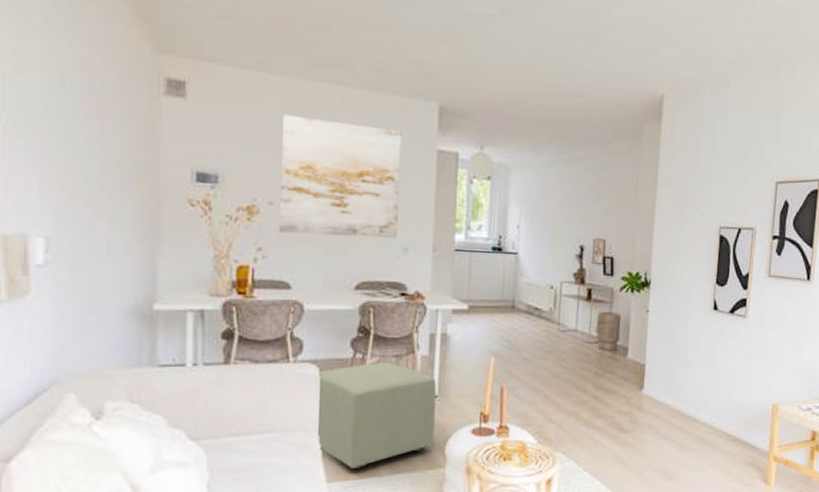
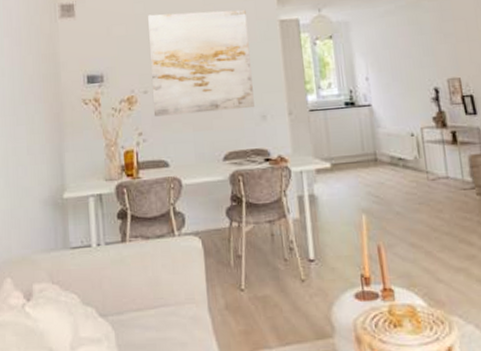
ottoman: present [318,362,437,469] -> none [200,228,319,342]

